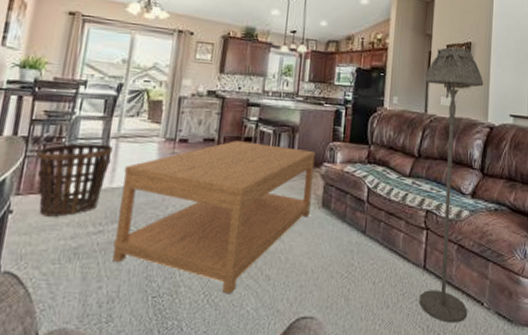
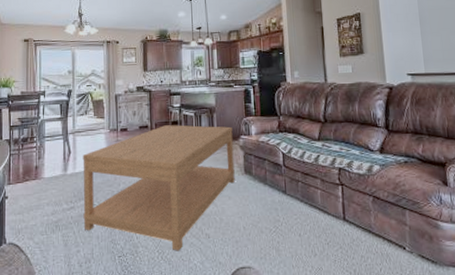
basket: present [36,143,113,217] -> none [18,139,72,199]
floor lamp: present [420,47,484,323] -> none [320,19,391,267]

